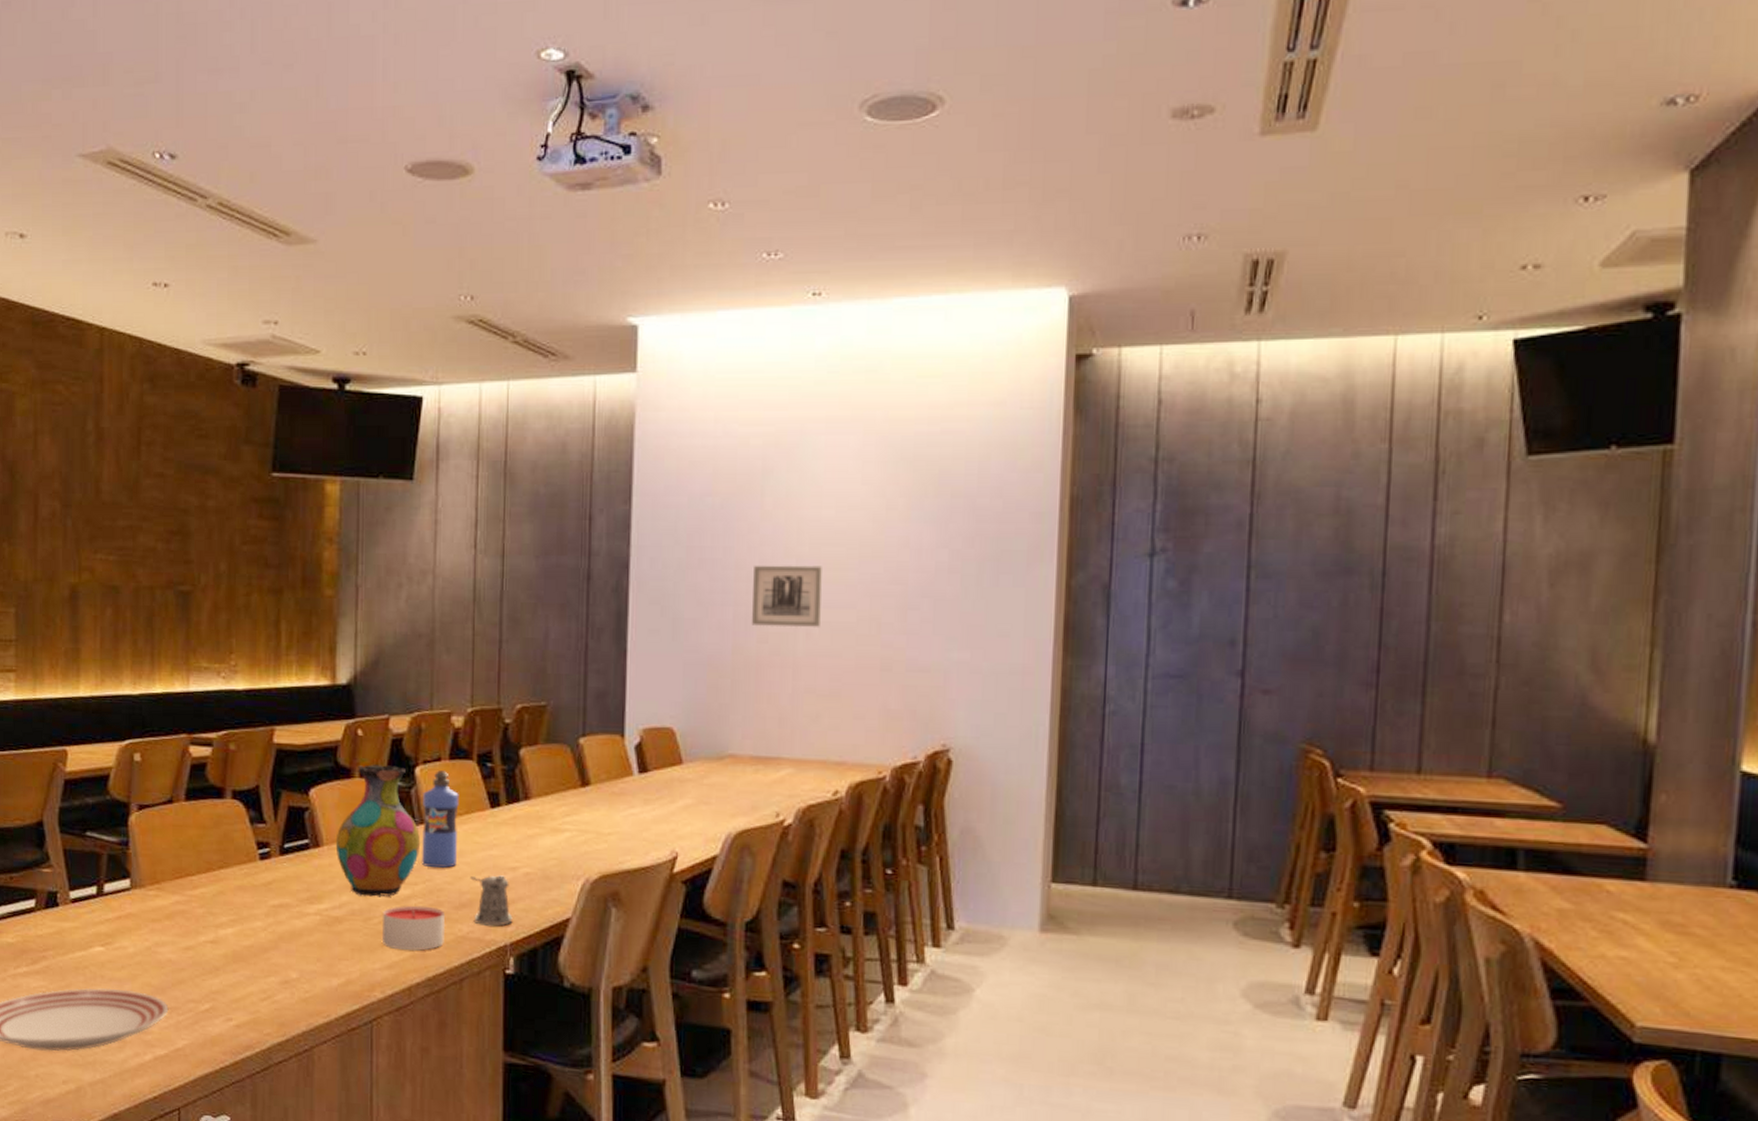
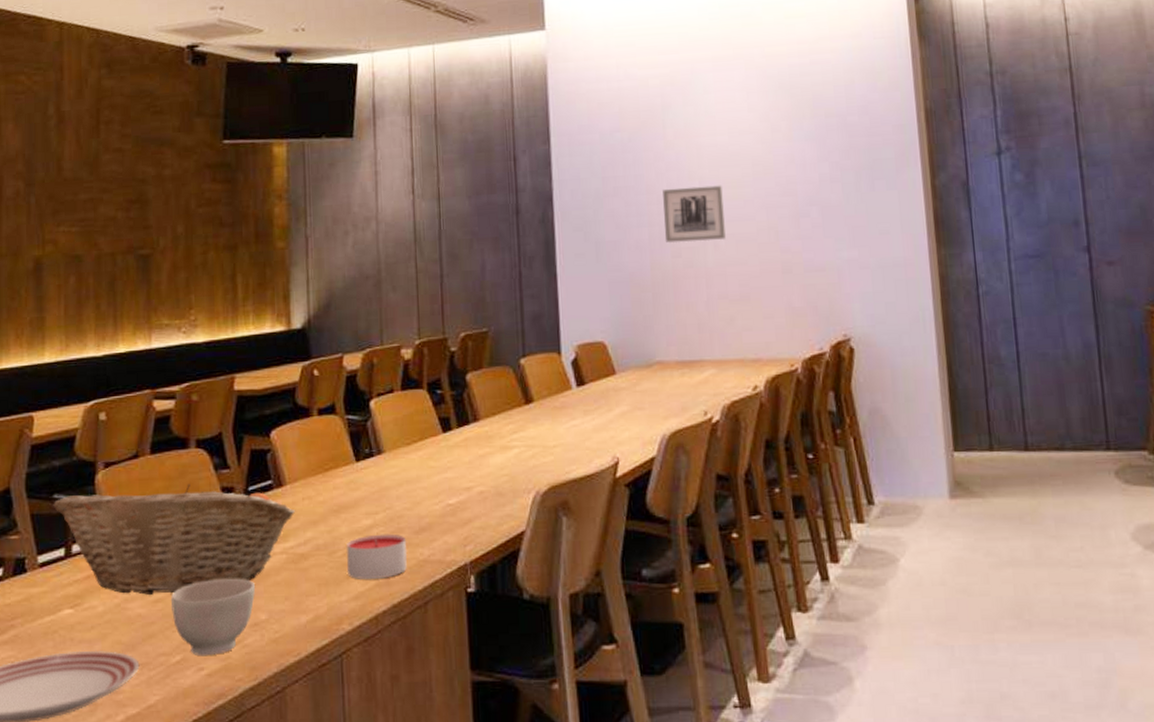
fruit basket: none [86,834,332,942] -> present [53,484,296,595]
bowl: none [202,933,287,1008] -> present [171,578,255,657]
vase: present [335,765,421,897] -> none [297,401,379,531]
water bottle: present [421,770,459,869] -> none [379,401,414,496]
pepper shaker: present [470,875,513,927] -> none [428,496,471,547]

